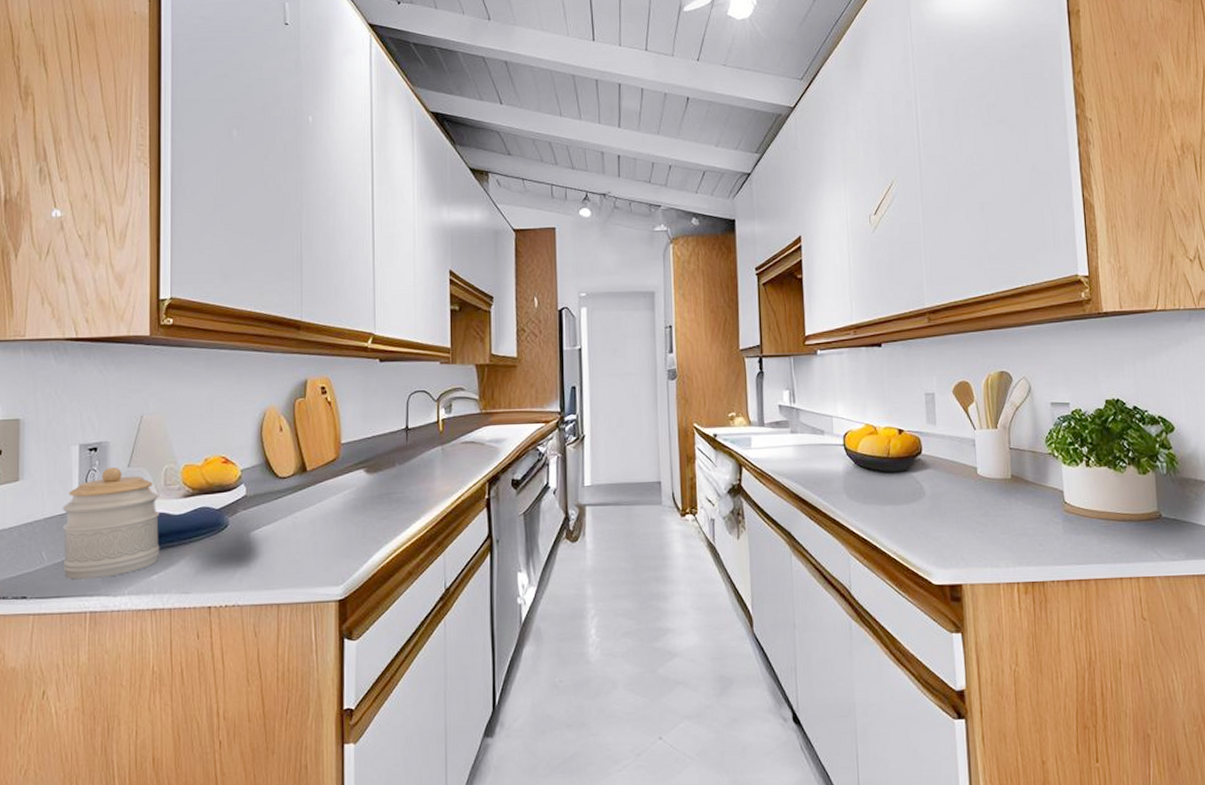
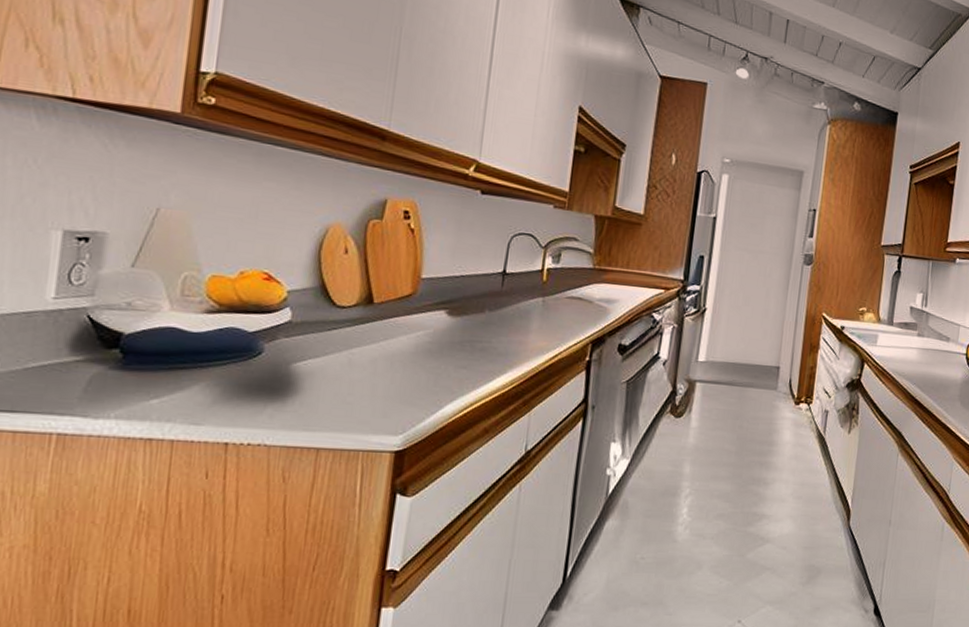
jar: present [62,467,160,580] -> none [22,264,172,395]

